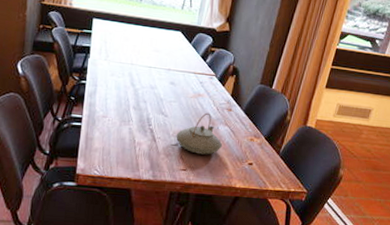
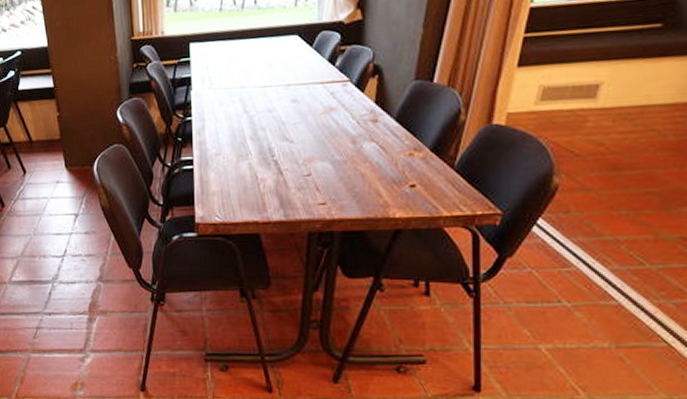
teapot: present [176,112,223,155] -> none [307,129,371,183]

